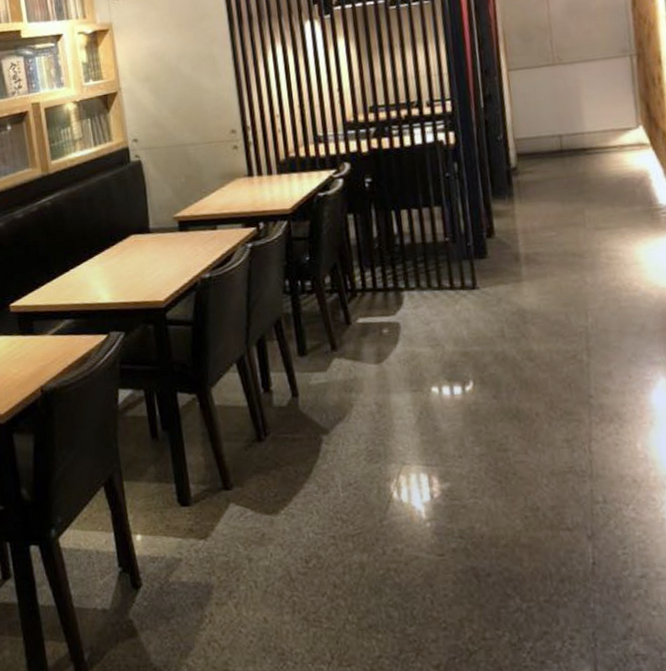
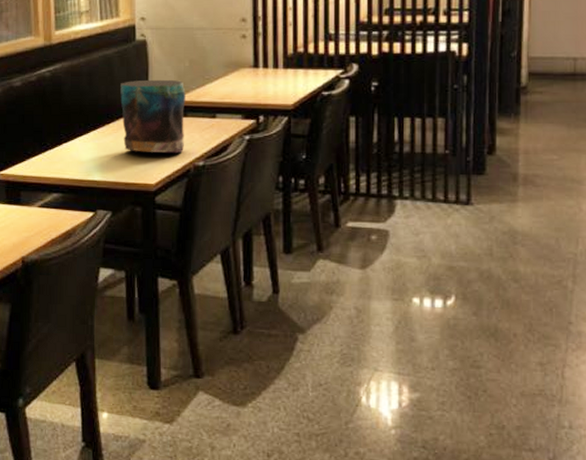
vase: none [120,196,189,271] -> present [120,79,186,154]

